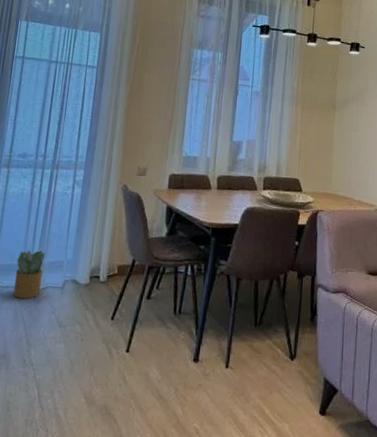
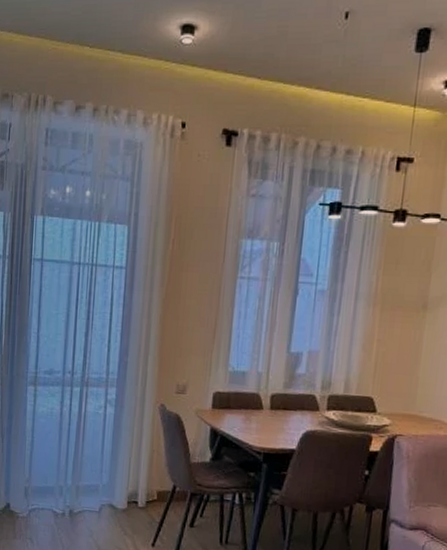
potted plant: present [14,250,46,299] -> none [49,472,80,522]

